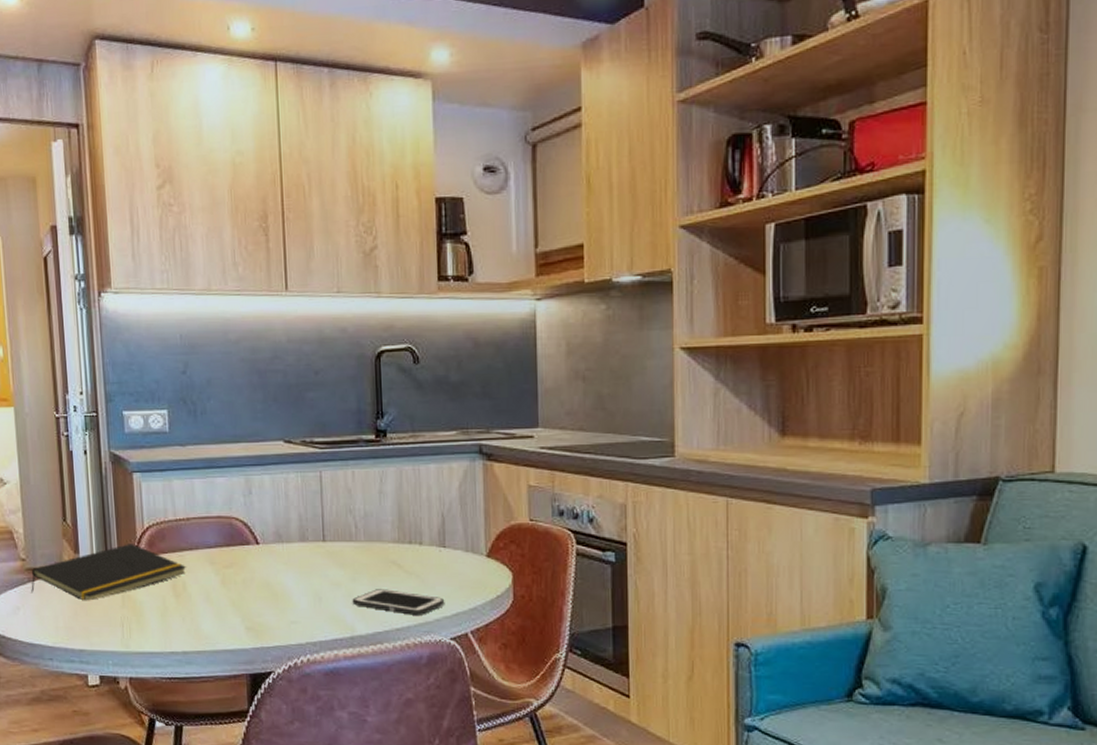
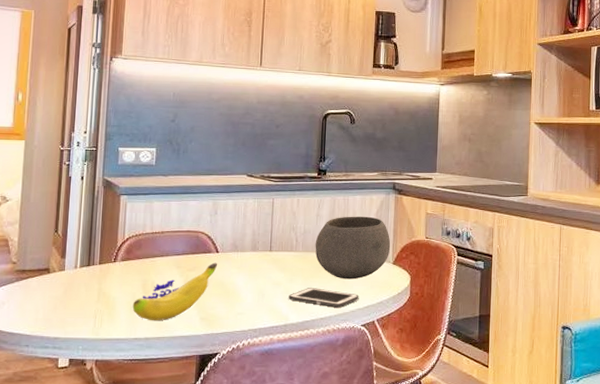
notepad: present [31,544,187,600] -> none [17,251,157,296]
banana: none [163,557,260,631] -> present [132,262,218,321]
bowl: none [380,492,482,578] -> present [315,216,391,280]

